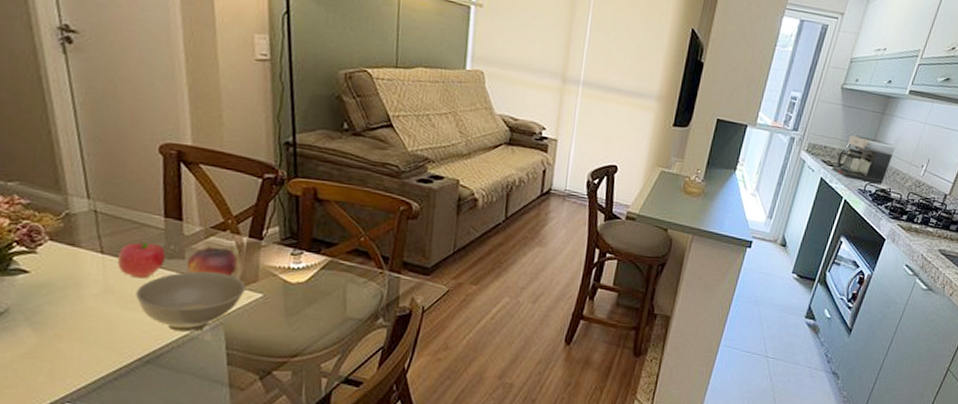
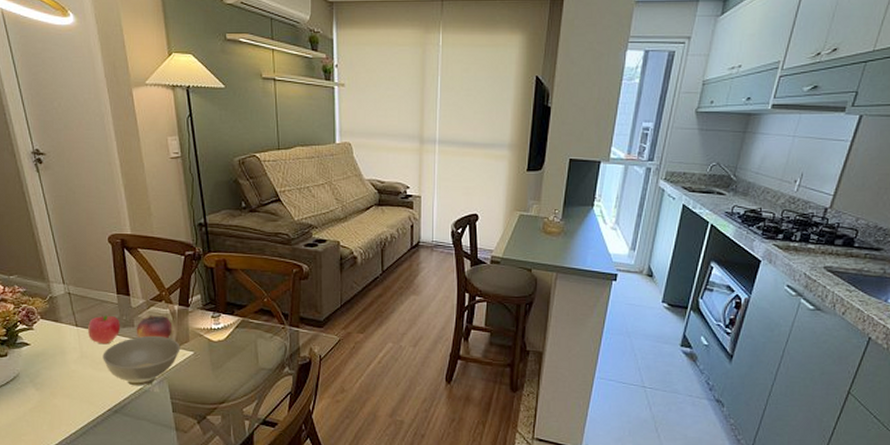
coffee maker: present [832,134,896,185] -> none [694,158,763,205]

